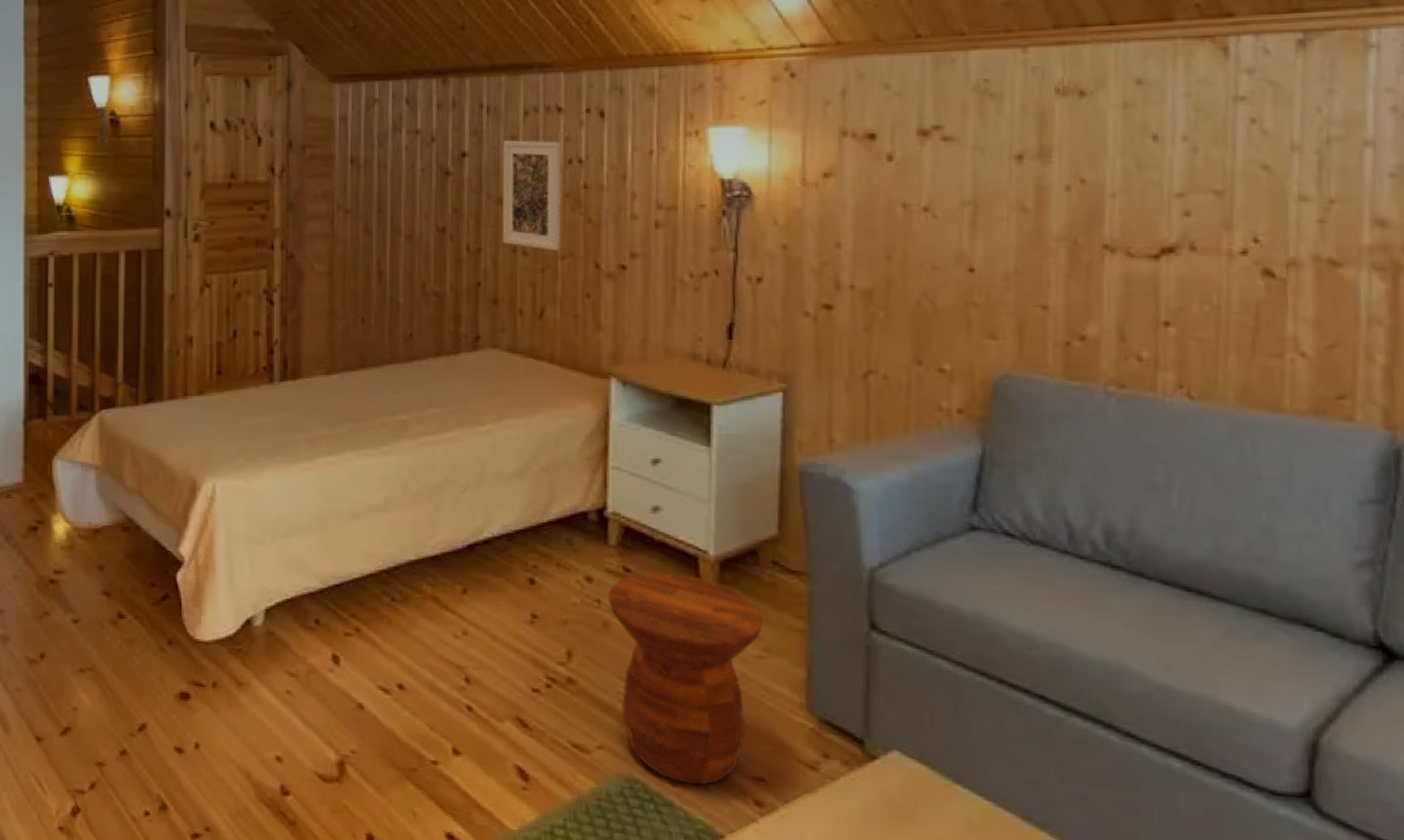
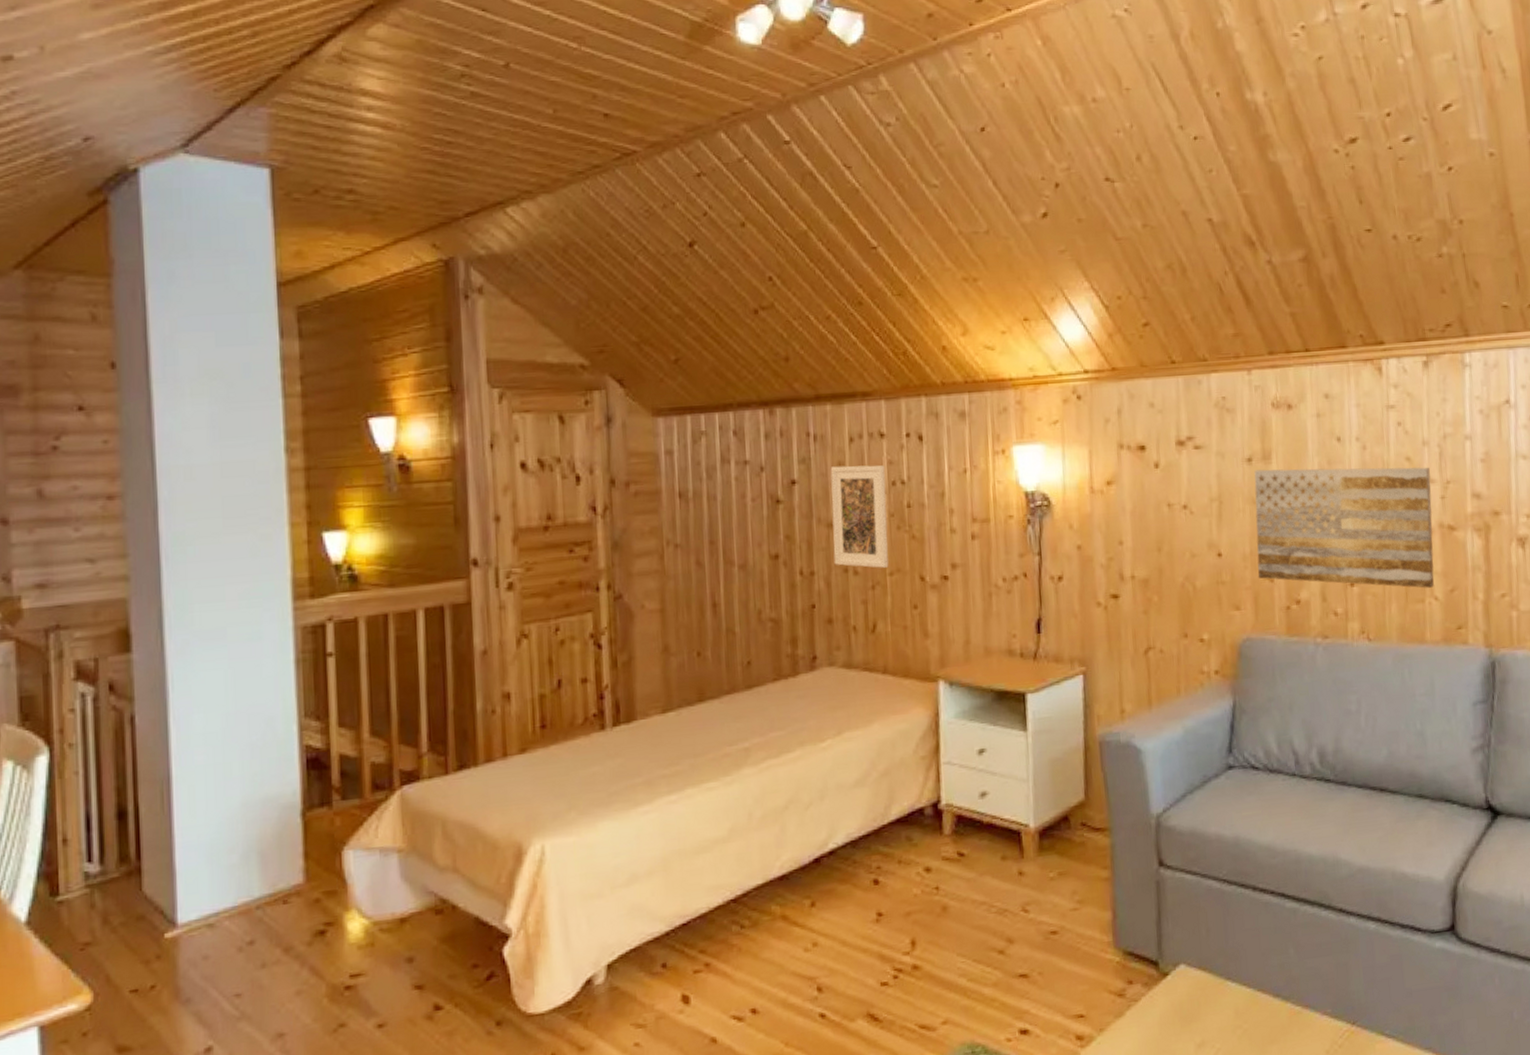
side table: present [607,571,763,786] -> none [945,848,1076,1037]
wall art: none [1024,170,1302,340] -> present [1254,467,1434,588]

